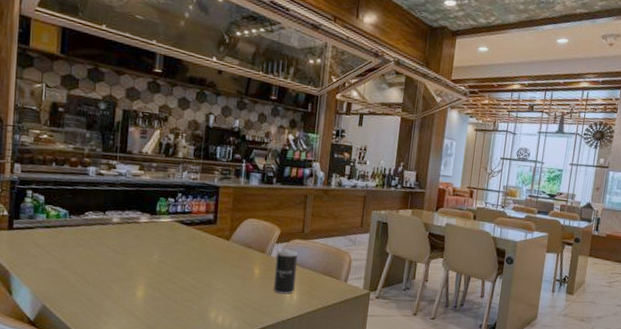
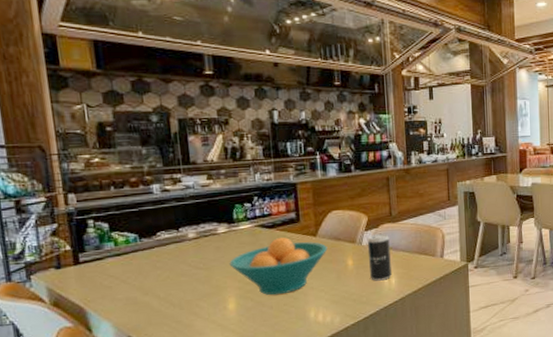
fruit bowl: none [145,236,238,291] -> present [229,238,328,296]

